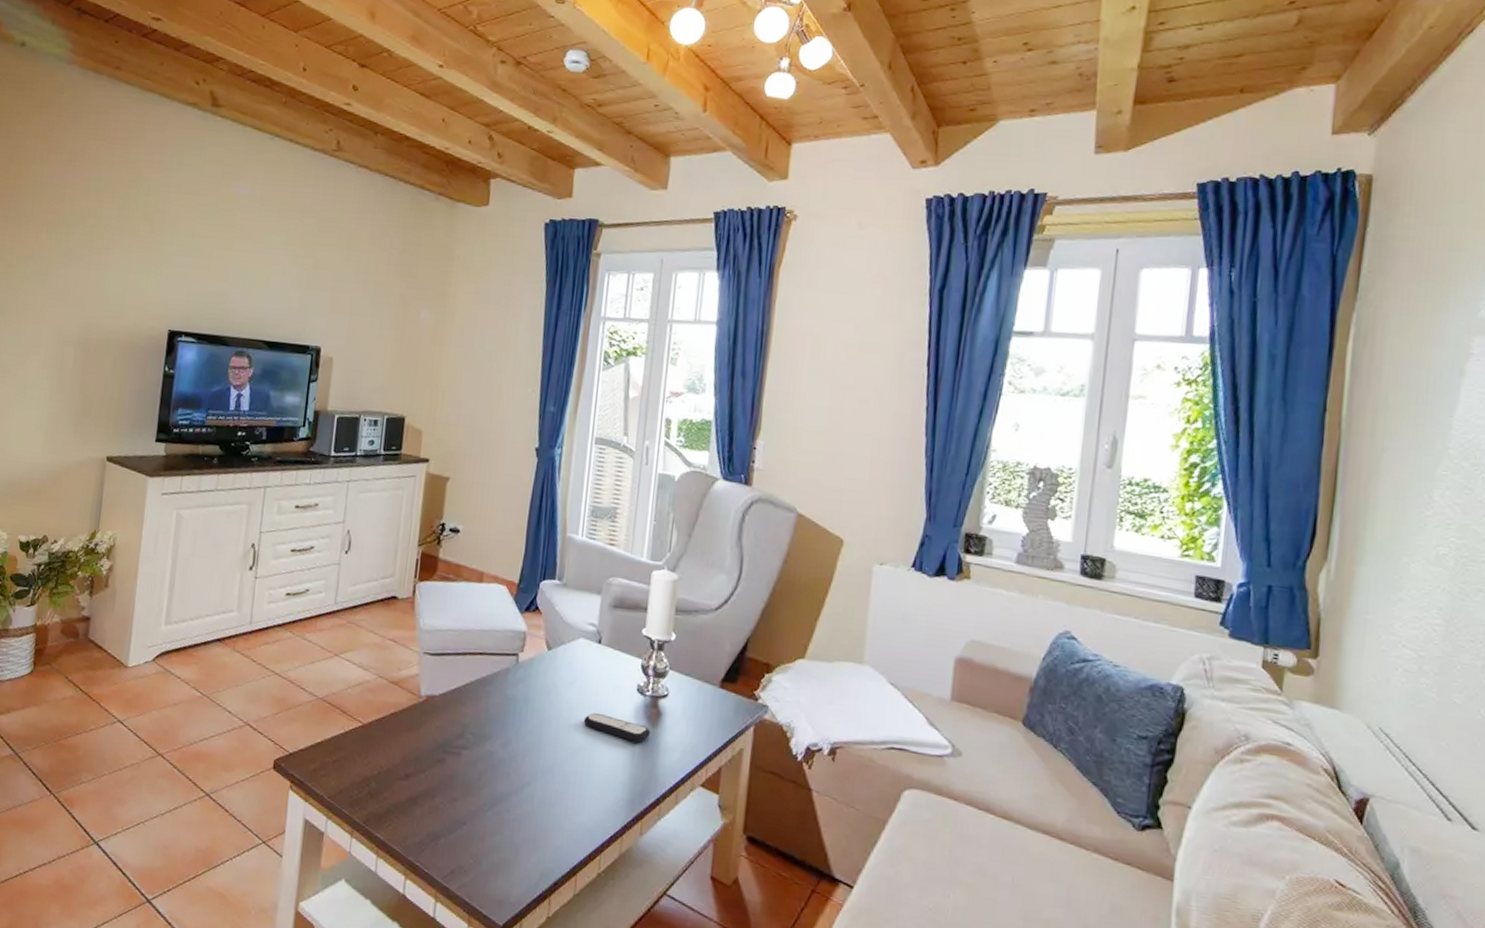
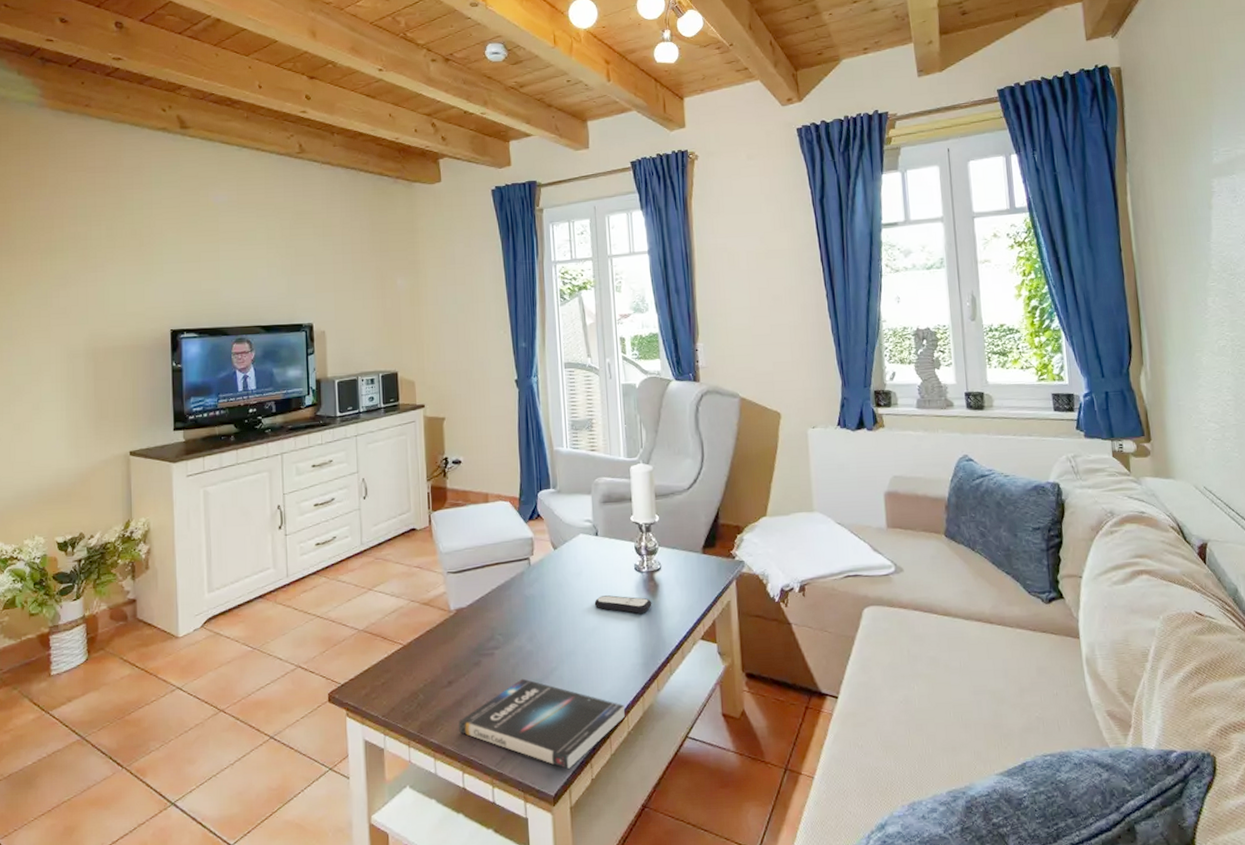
book: none [409,788,598,901] -> present [459,678,625,770]

